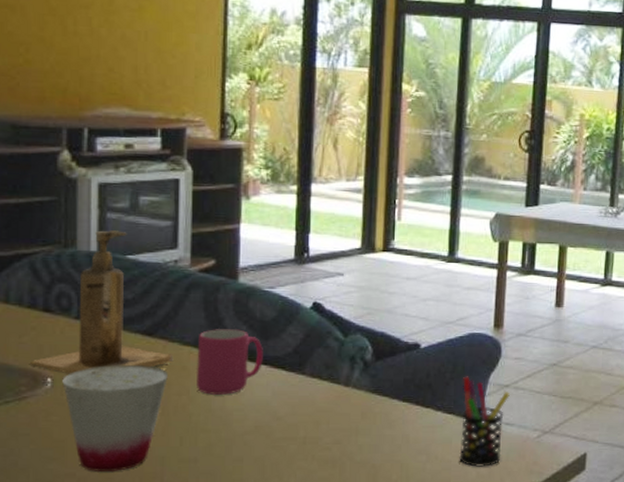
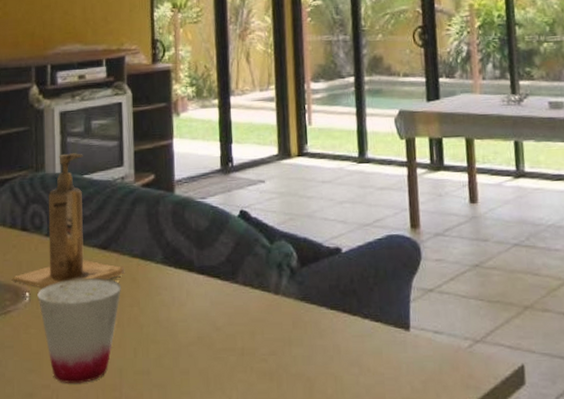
mug: present [196,329,263,395] -> none [144,240,200,306]
pen holder: present [459,376,510,467] -> none [386,281,435,380]

